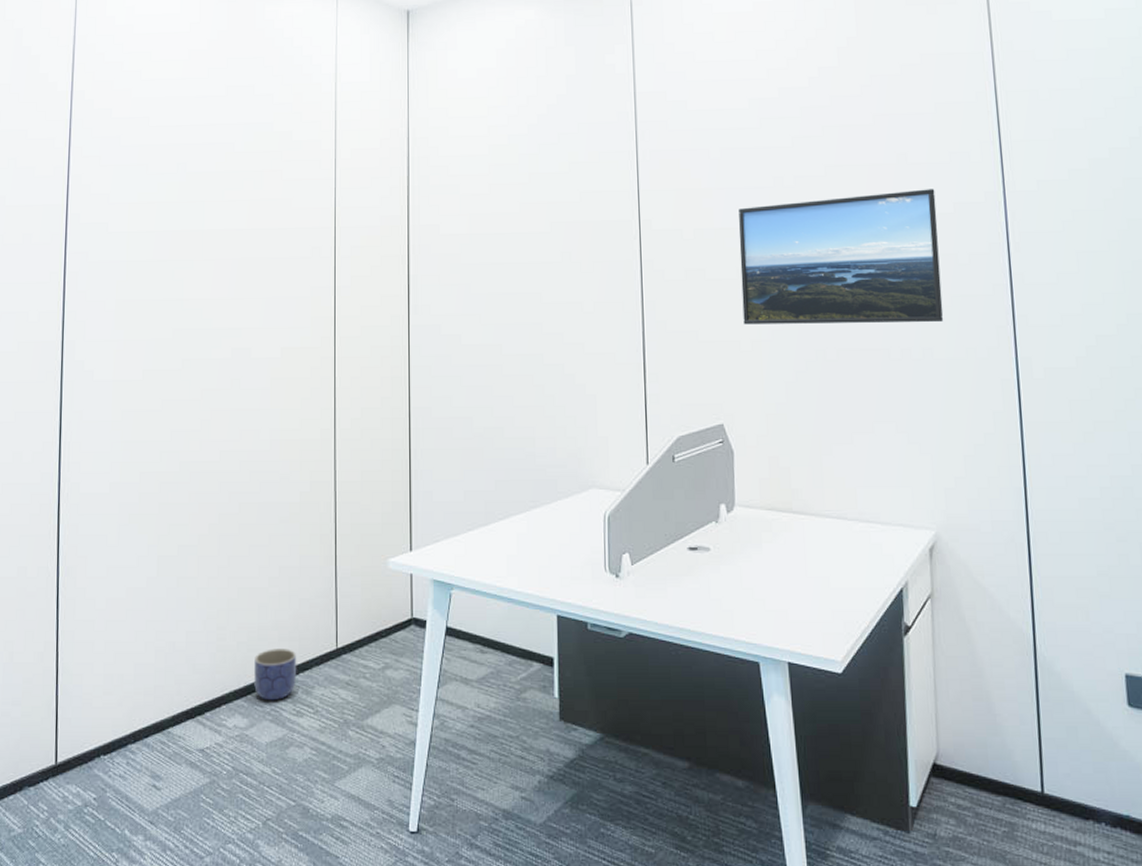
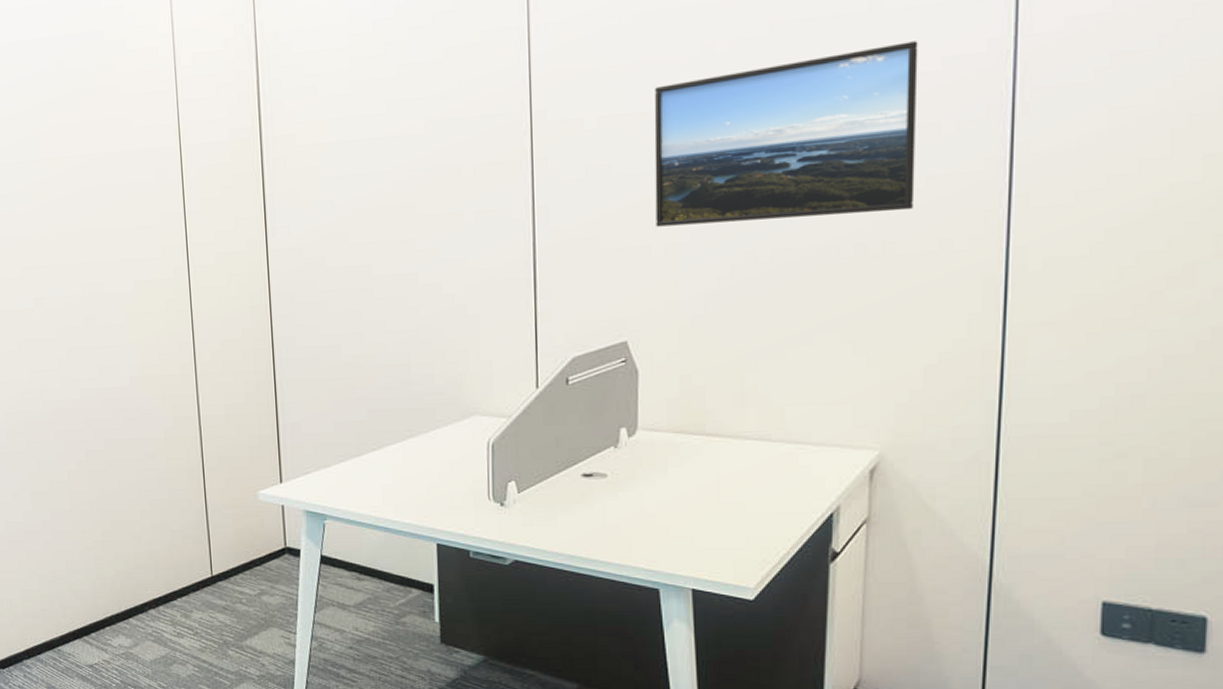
planter: present [254,649,297,701] -> none [133,576,175,623]

